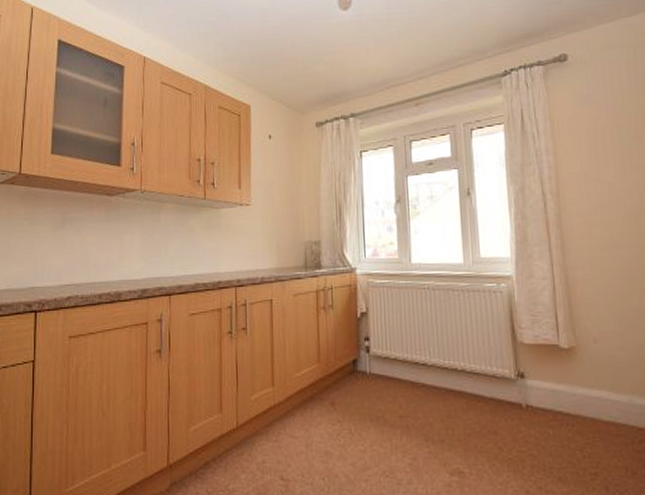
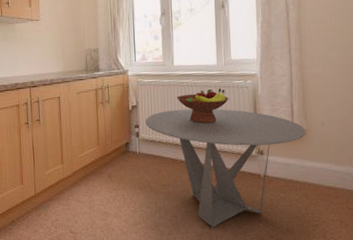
coffee table: none [377,317,575,478] -> present [145,108,306,230]
fruit bowl: none [415,292,480,337] -> present [176,88,229,124]

